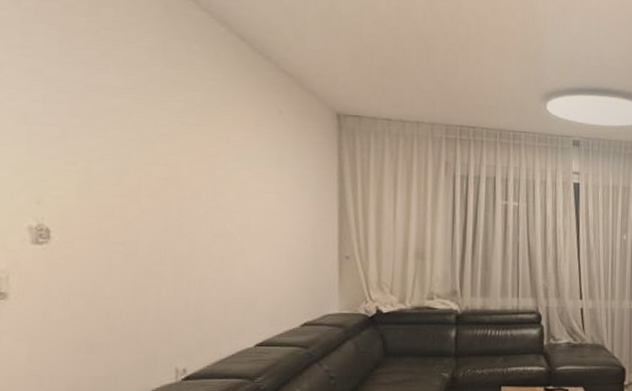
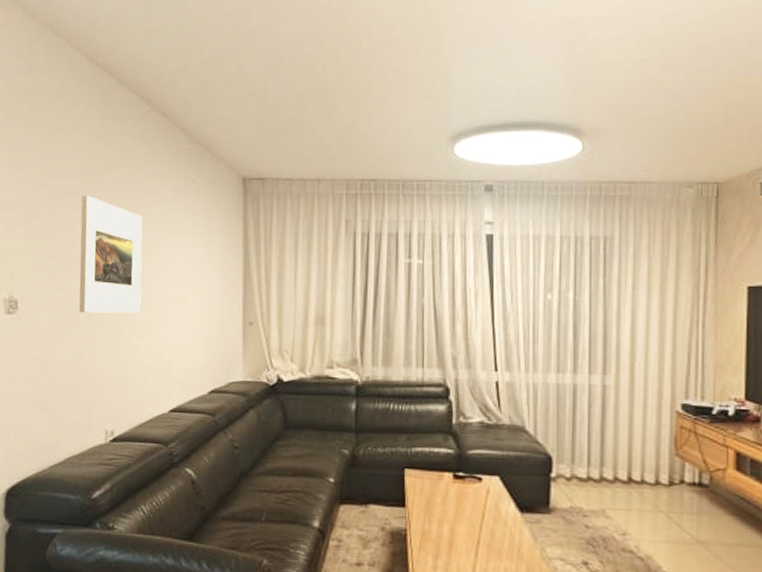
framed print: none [137,116,219,247] -> present [79,195,143,314]

